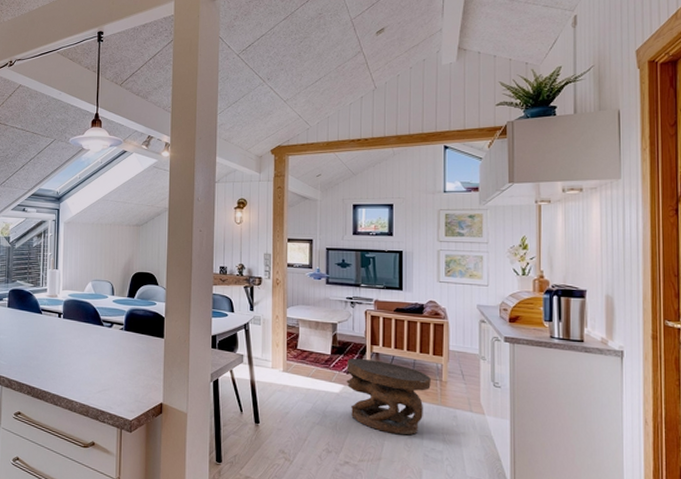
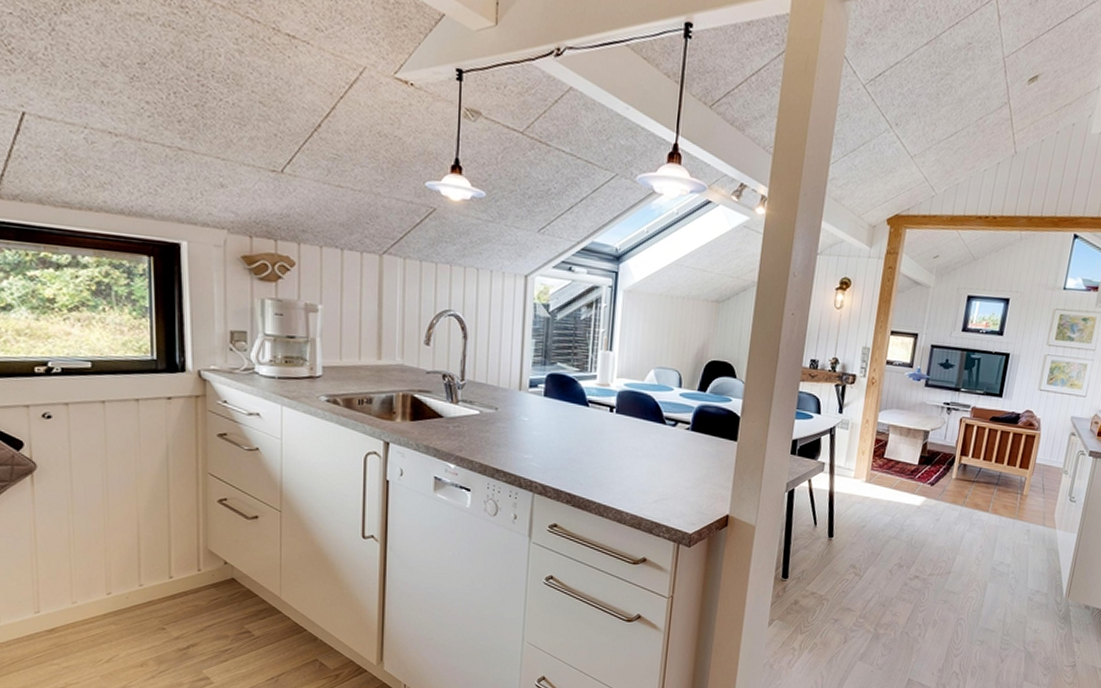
side table: present [346,358,431,435] -> none [928,469,1013,549]

